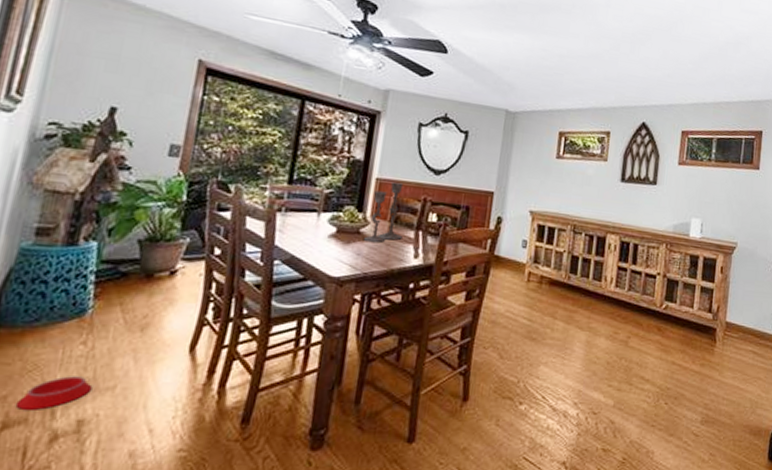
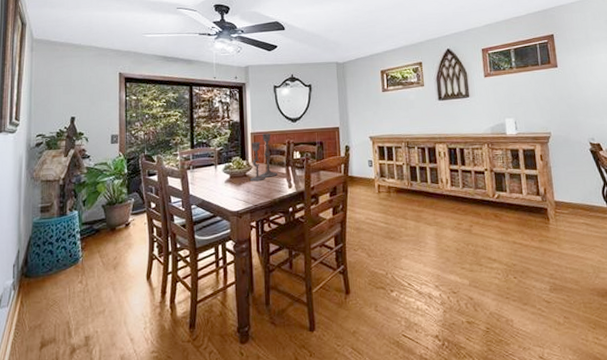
pet bowl: present [15,376,93,410] -> none [47,306,91,333]

